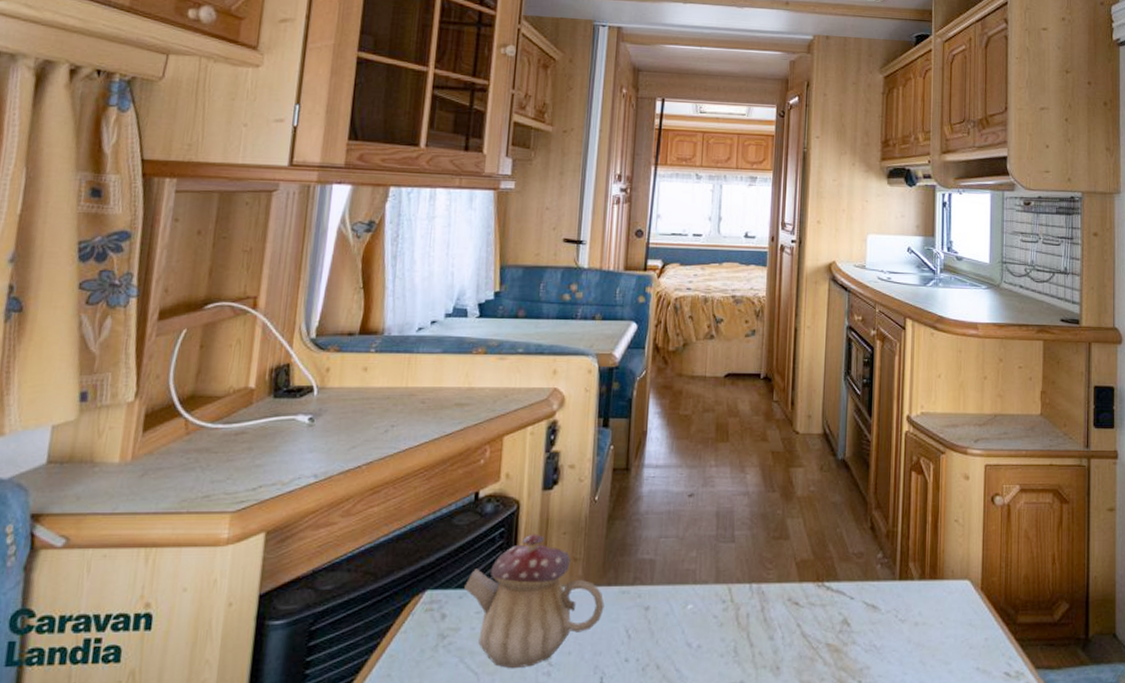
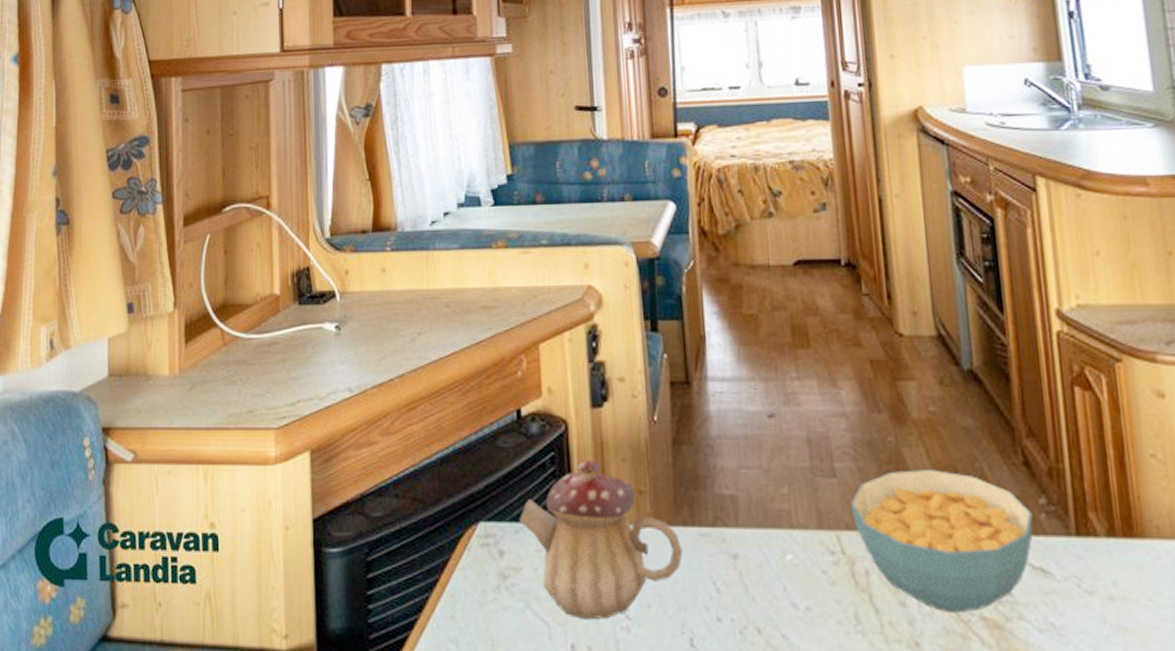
cereal bowl: none [743,535,872,643] -> present [851,470,1033,614]

